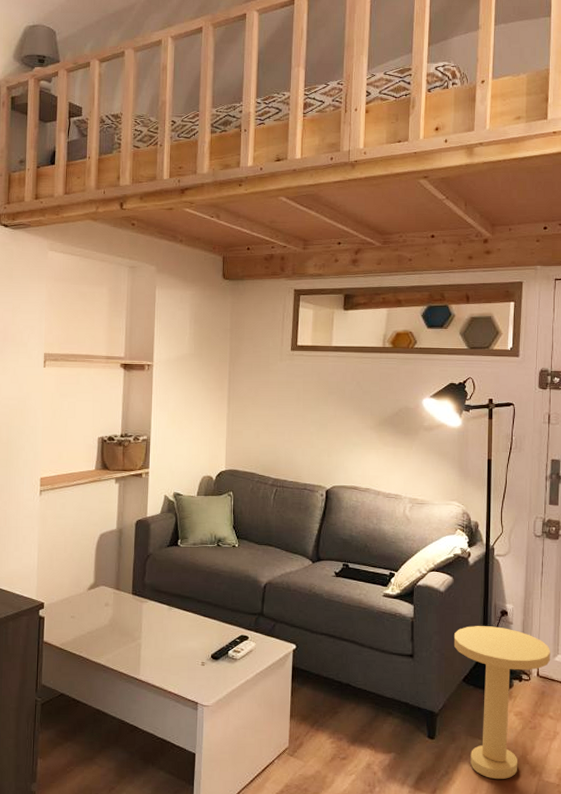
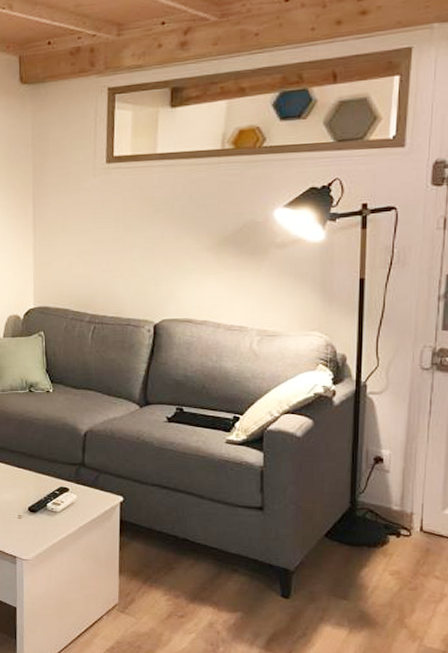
side table: present [453,626,551,780] -> none [313,475,439,644]

